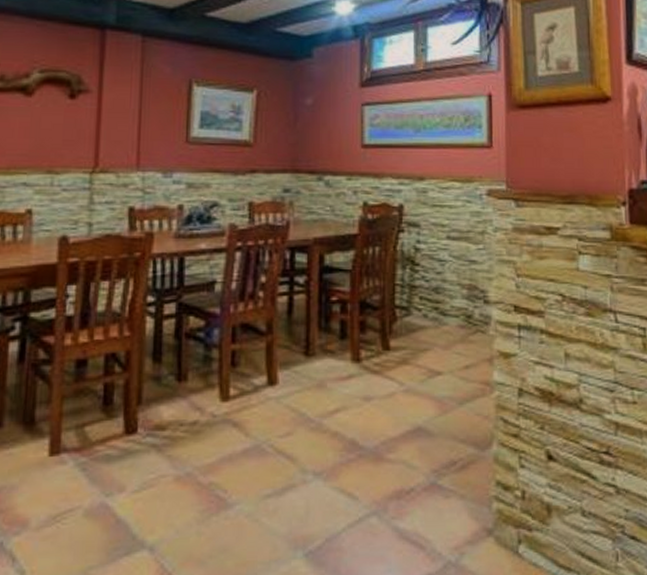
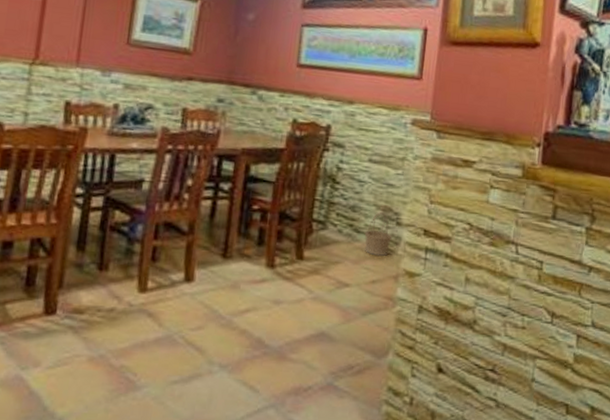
basket: none [451,291,481,338] -> present [364,212,392,256]

